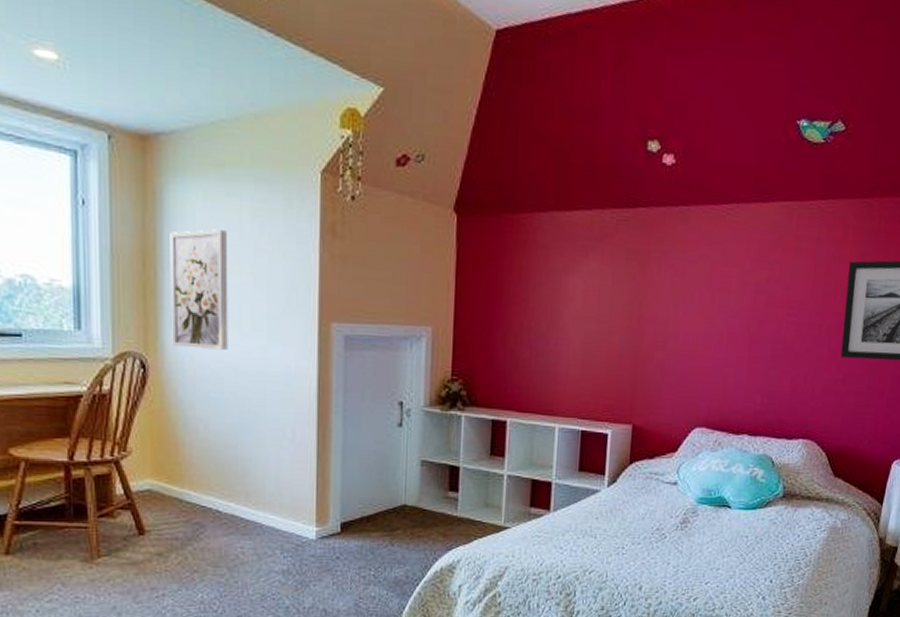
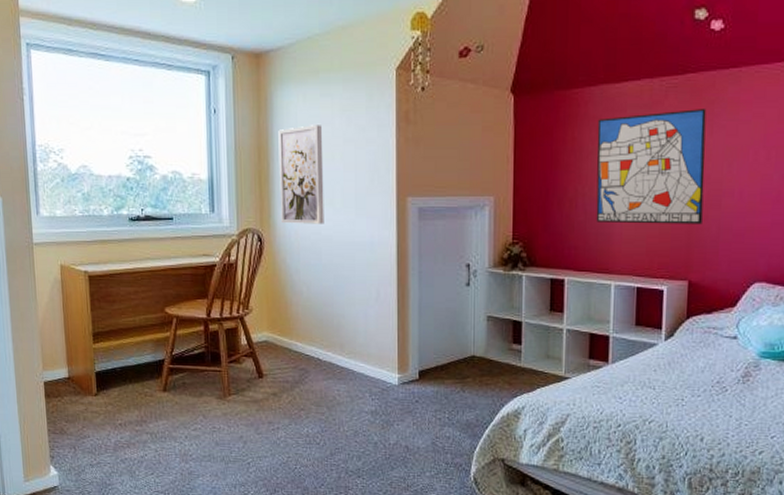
wall art: none [541,245,656,367] -> present [596,109,707,225]

